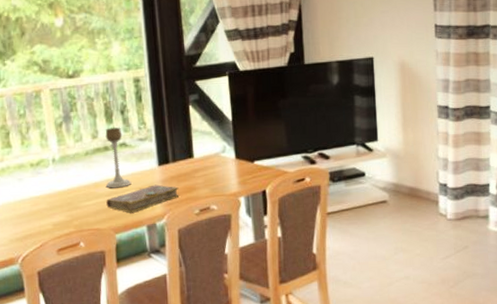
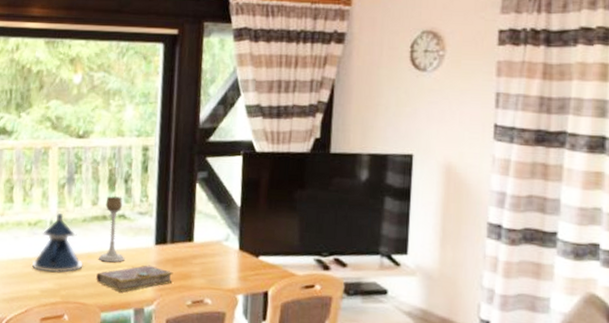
teapot: none [41,150,91,207] -> present [32,212,82,272]

